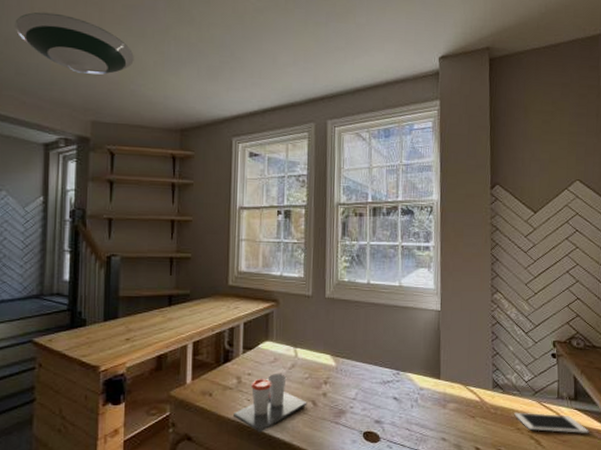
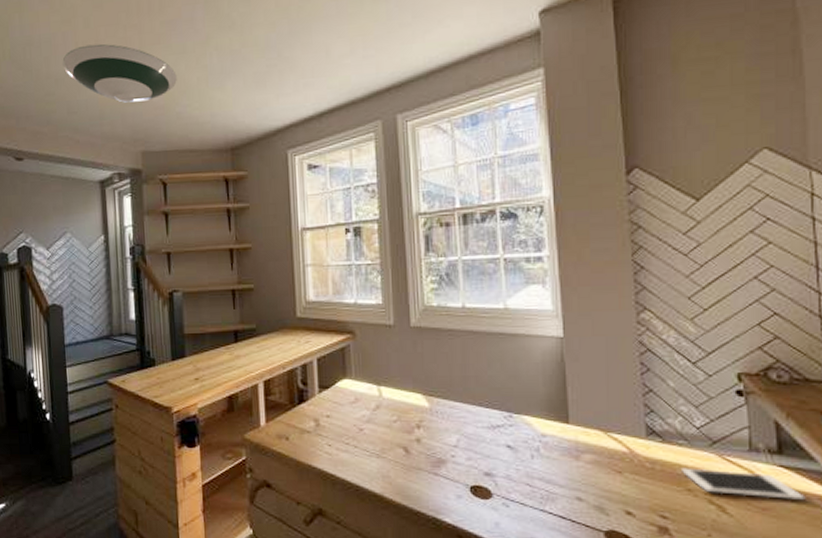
cup: present [234,374,307,433] -> none [314,416,398,482]

